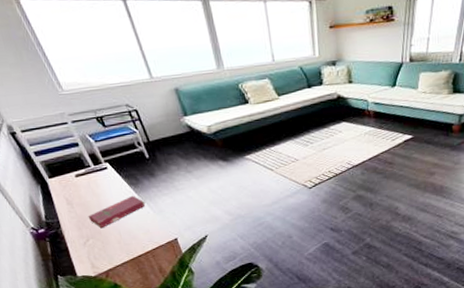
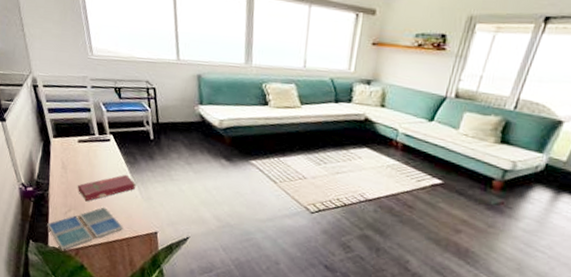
drink coaster: none [70,229,145,277] -> present [47,207,124,251]

